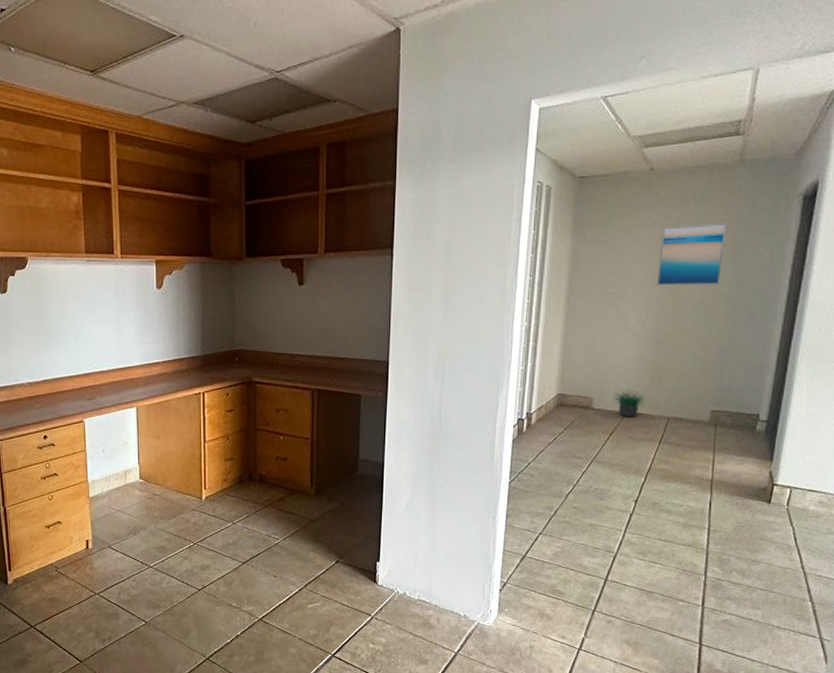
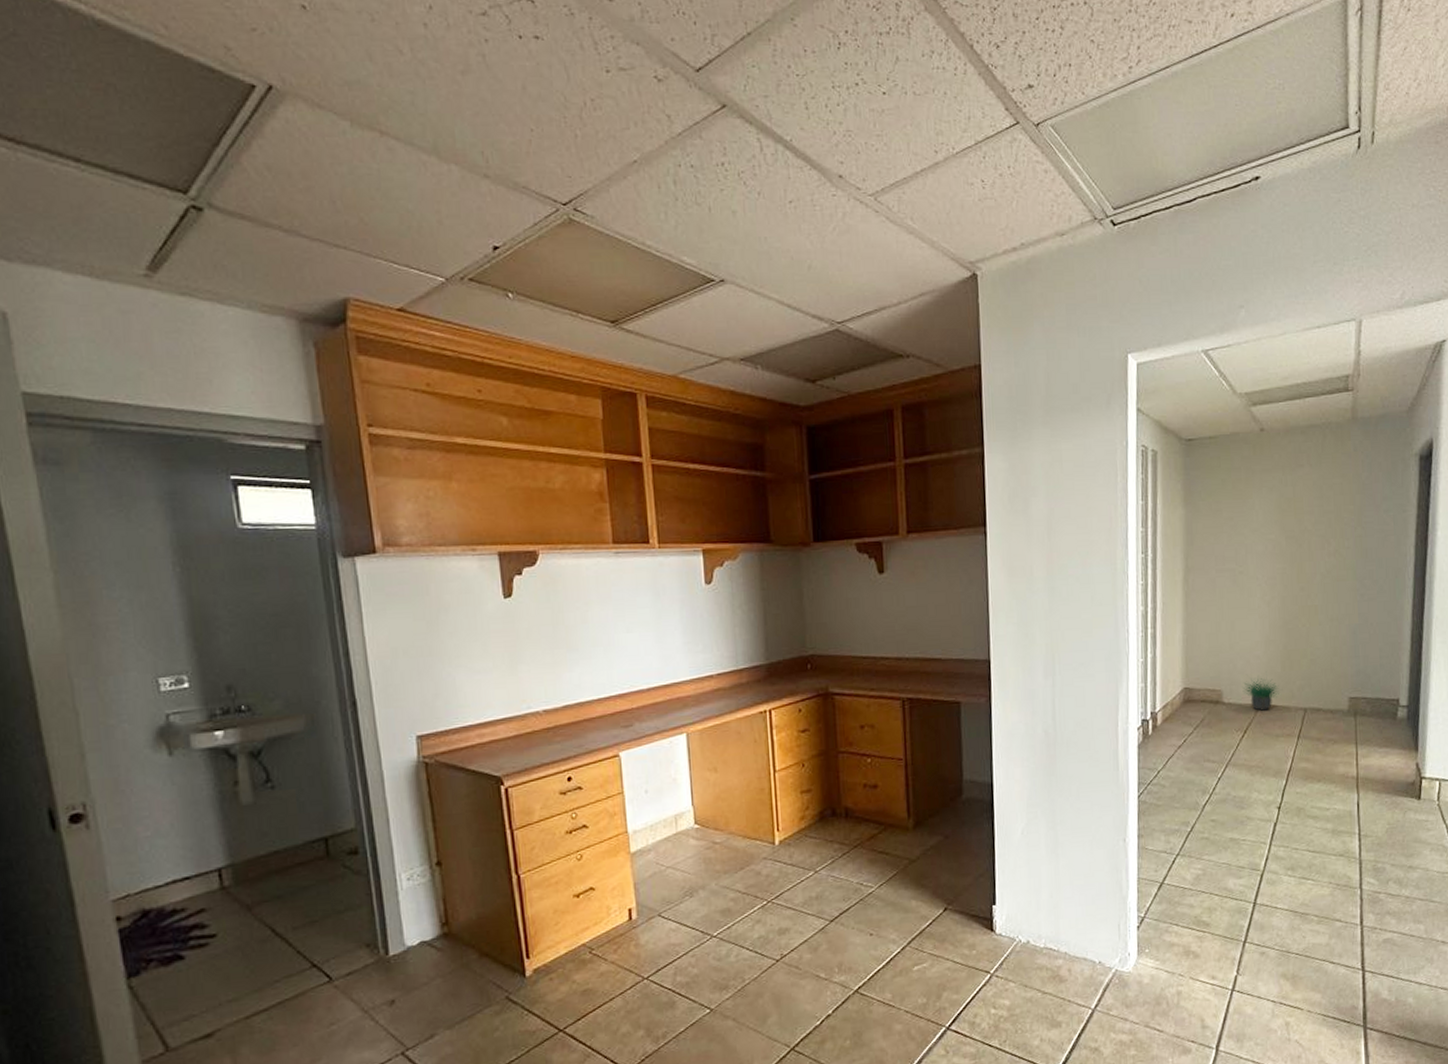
wall art: present [656,223,727,286] -> none [1278,487,1346,559]

